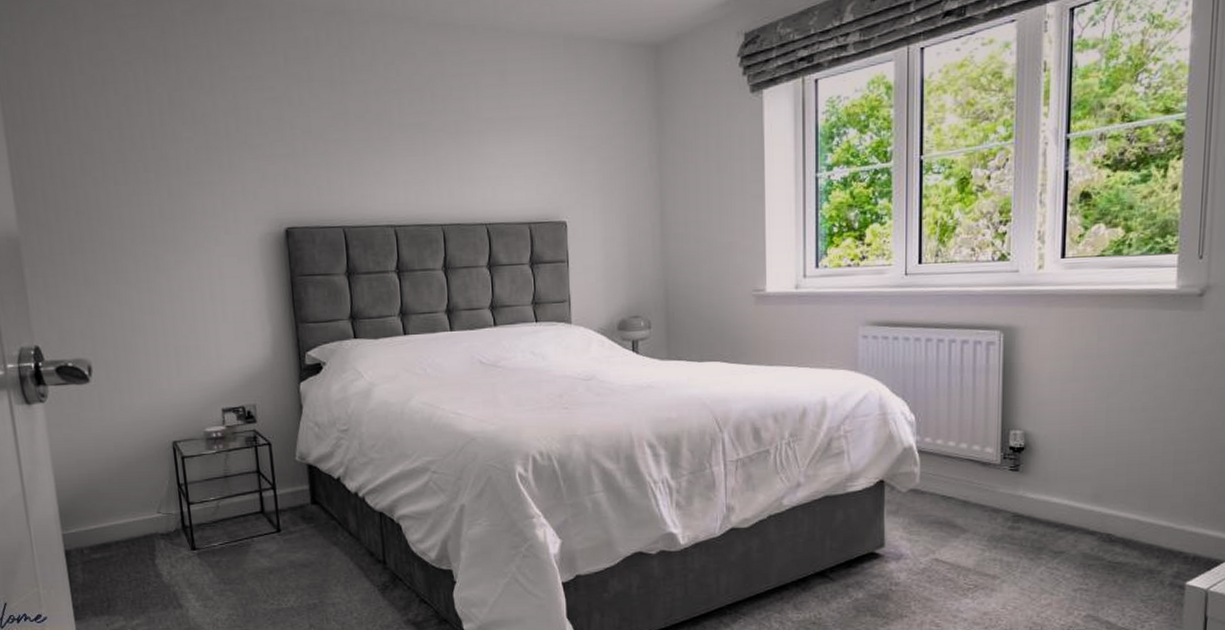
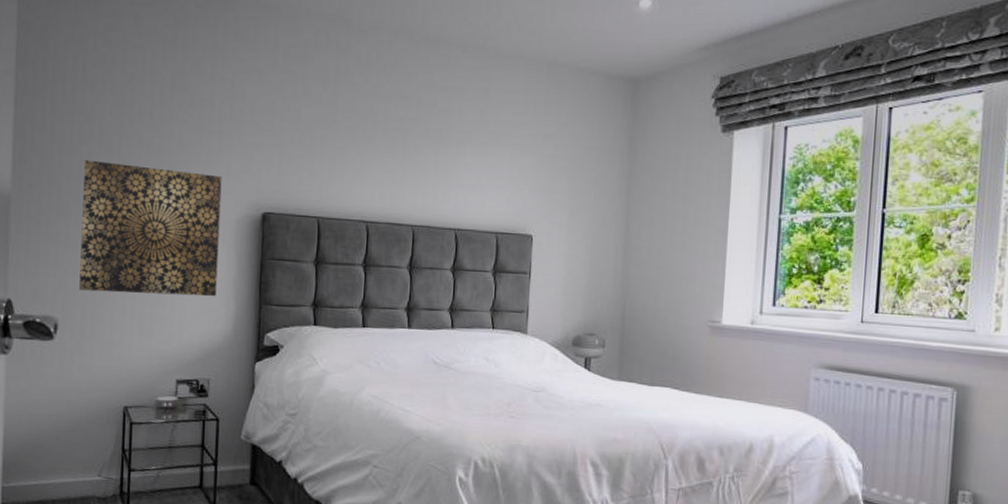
wall art: none [91,191,250,329] -> present [79,159,222,297]

